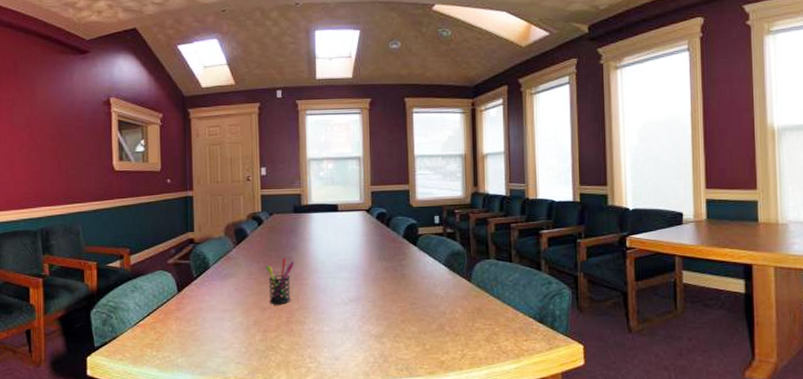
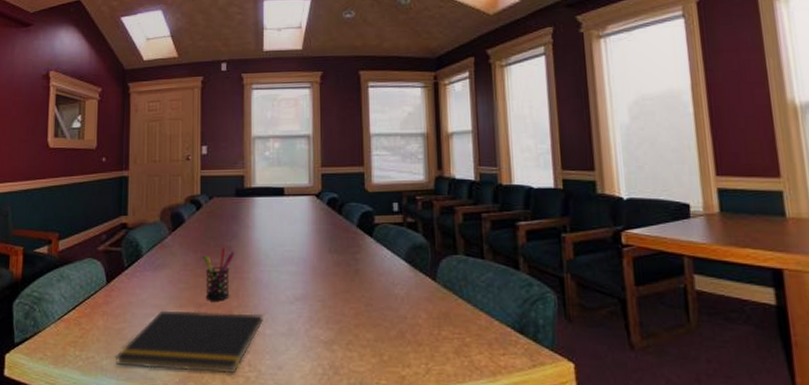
notepad: none [189,313,321,366] -> present [115,310,263,374]

